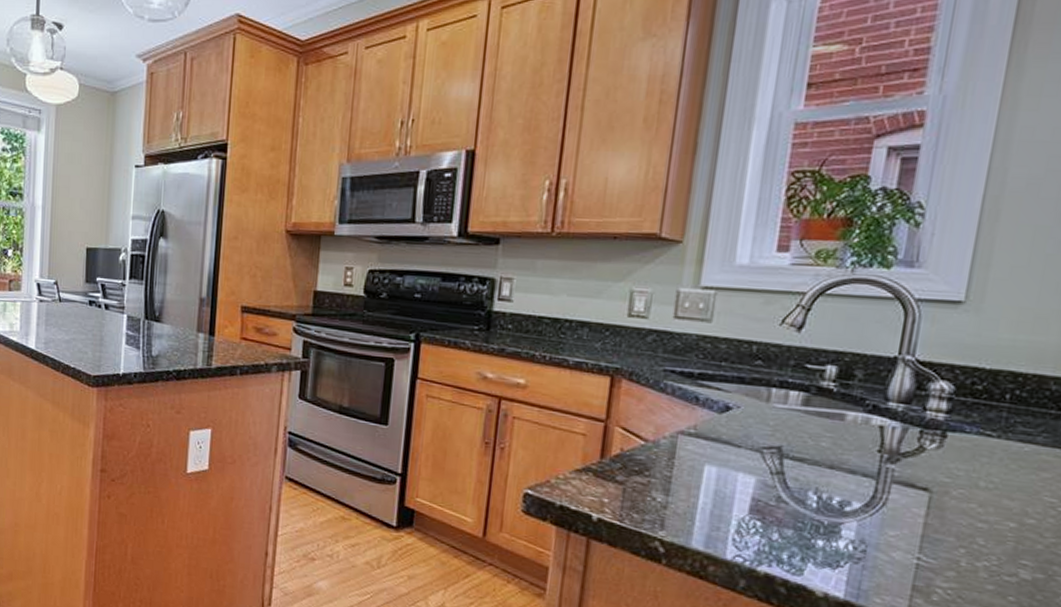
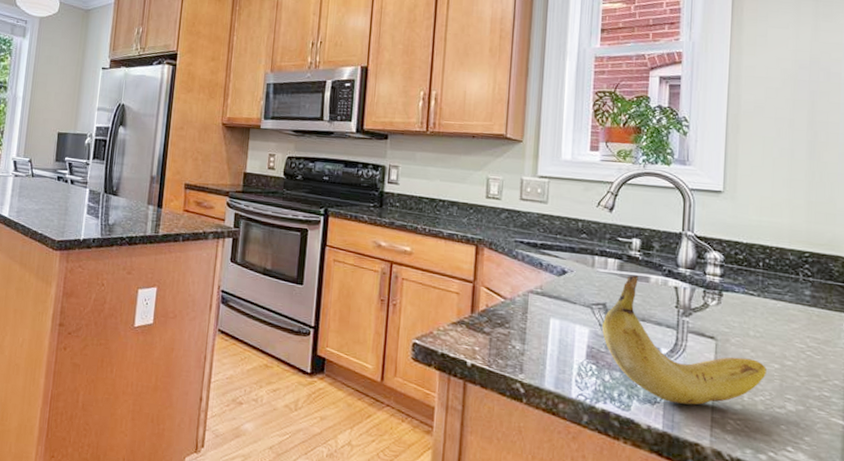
fruit: none [773,411,998,570] -> present [602,275,767,405]

